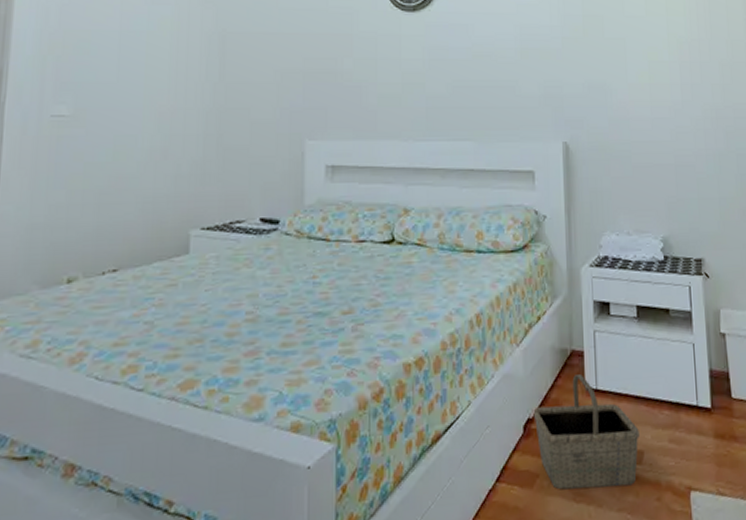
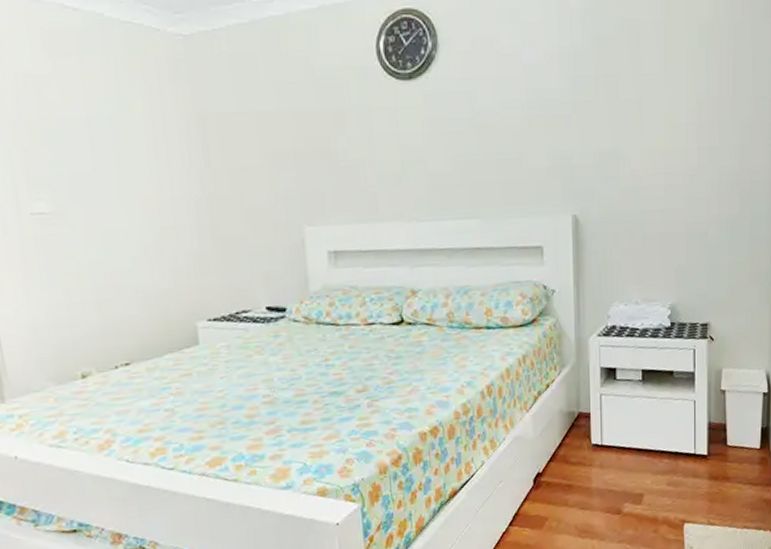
basket: present [533,374,639,490] -> none [542,433,640,529]

